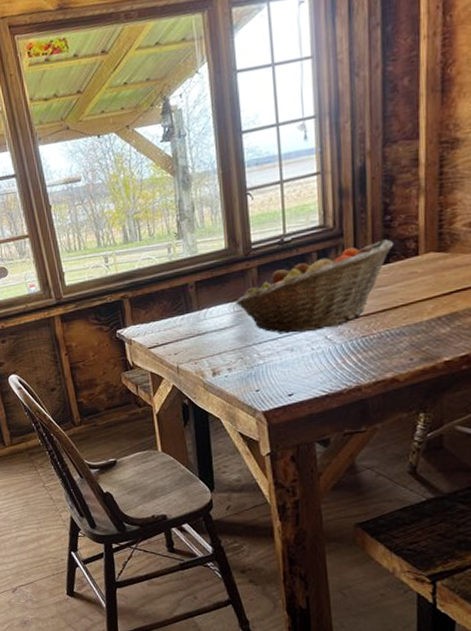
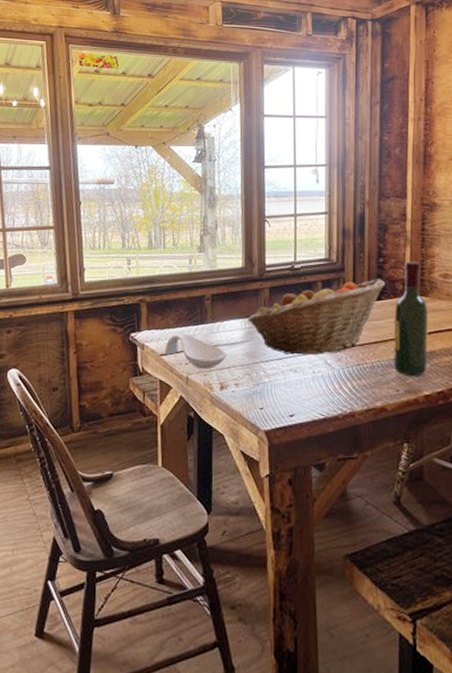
spoon rest: none [152,324,216,358] -> present [164,333,226,370]
wine bottle: none [405,212,449,343] -> present [393,261,428,376]

